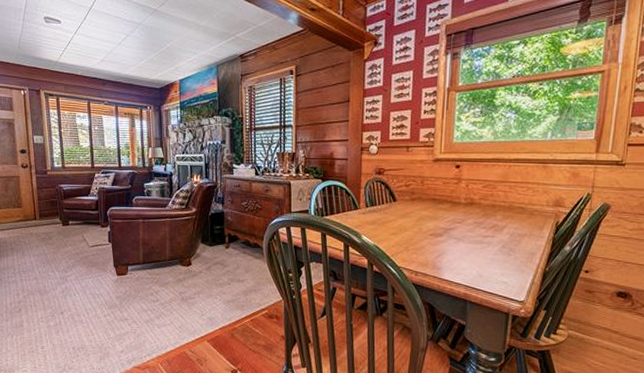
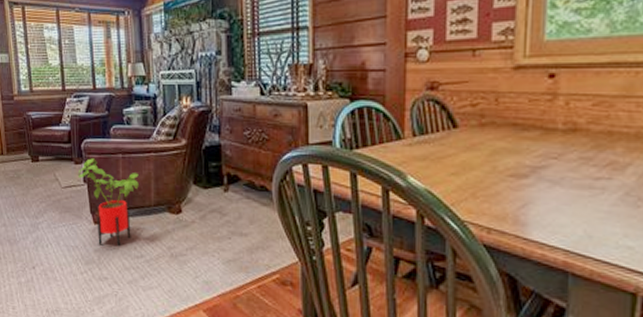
house plant: none [103,222,156,294] -> present [78,158,139,247]

